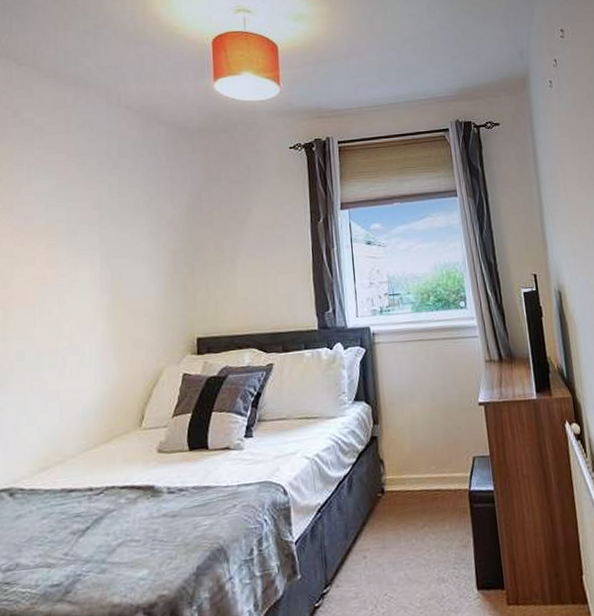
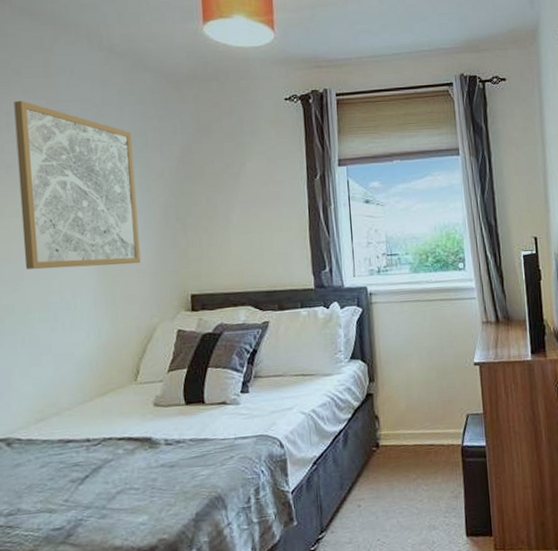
wall art: none [35,155,149,316] -> present [14,100,141,269]

